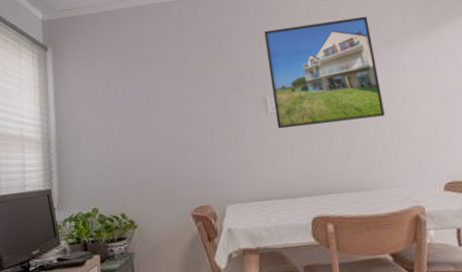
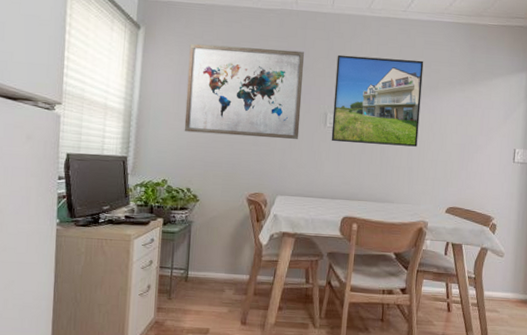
wall art: none [101,36,239,150] -> present [184,43,305,140]

